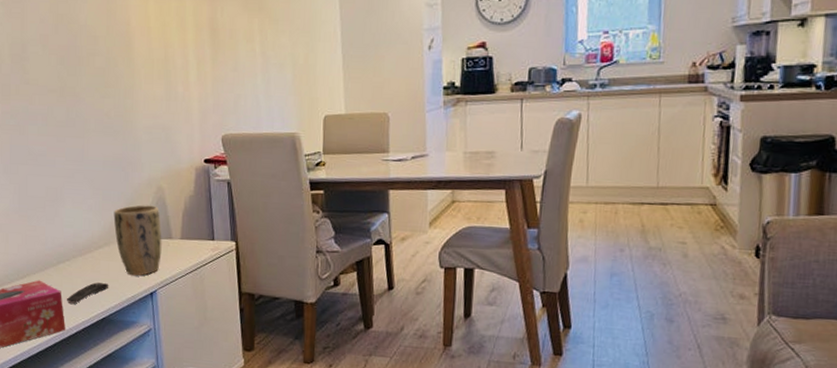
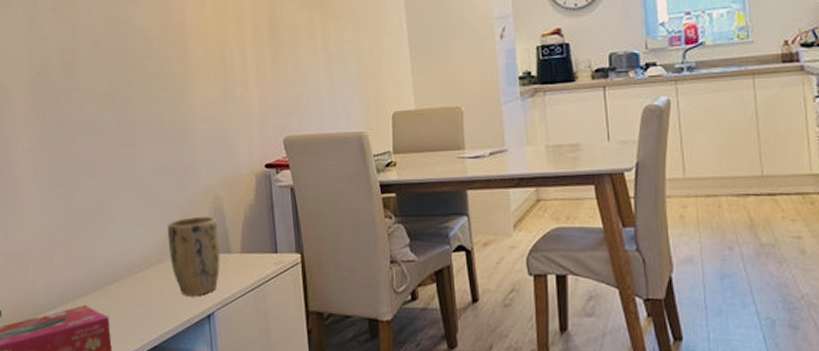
remote control: present [67,282,108,305] -> none [115,305,161,332]

